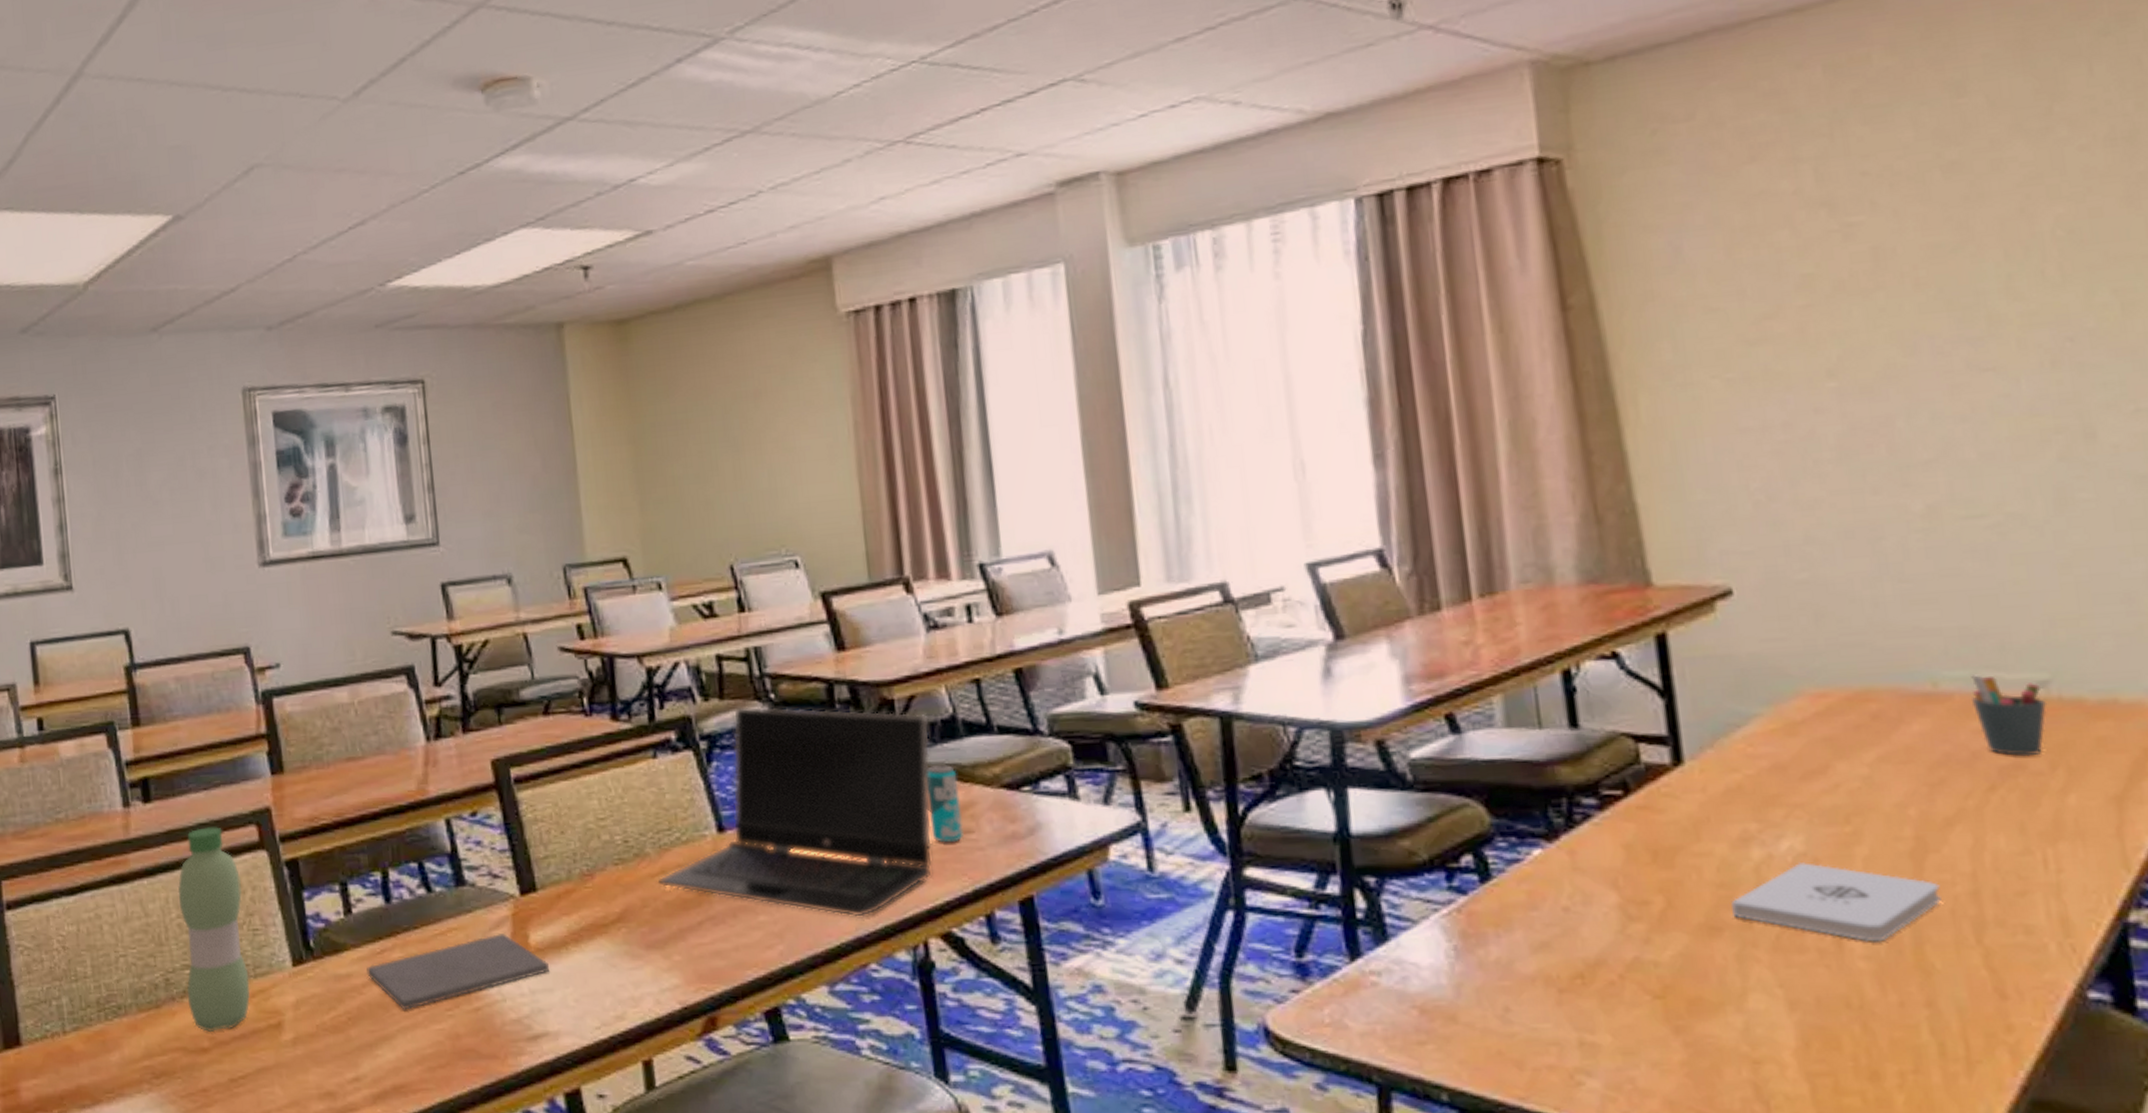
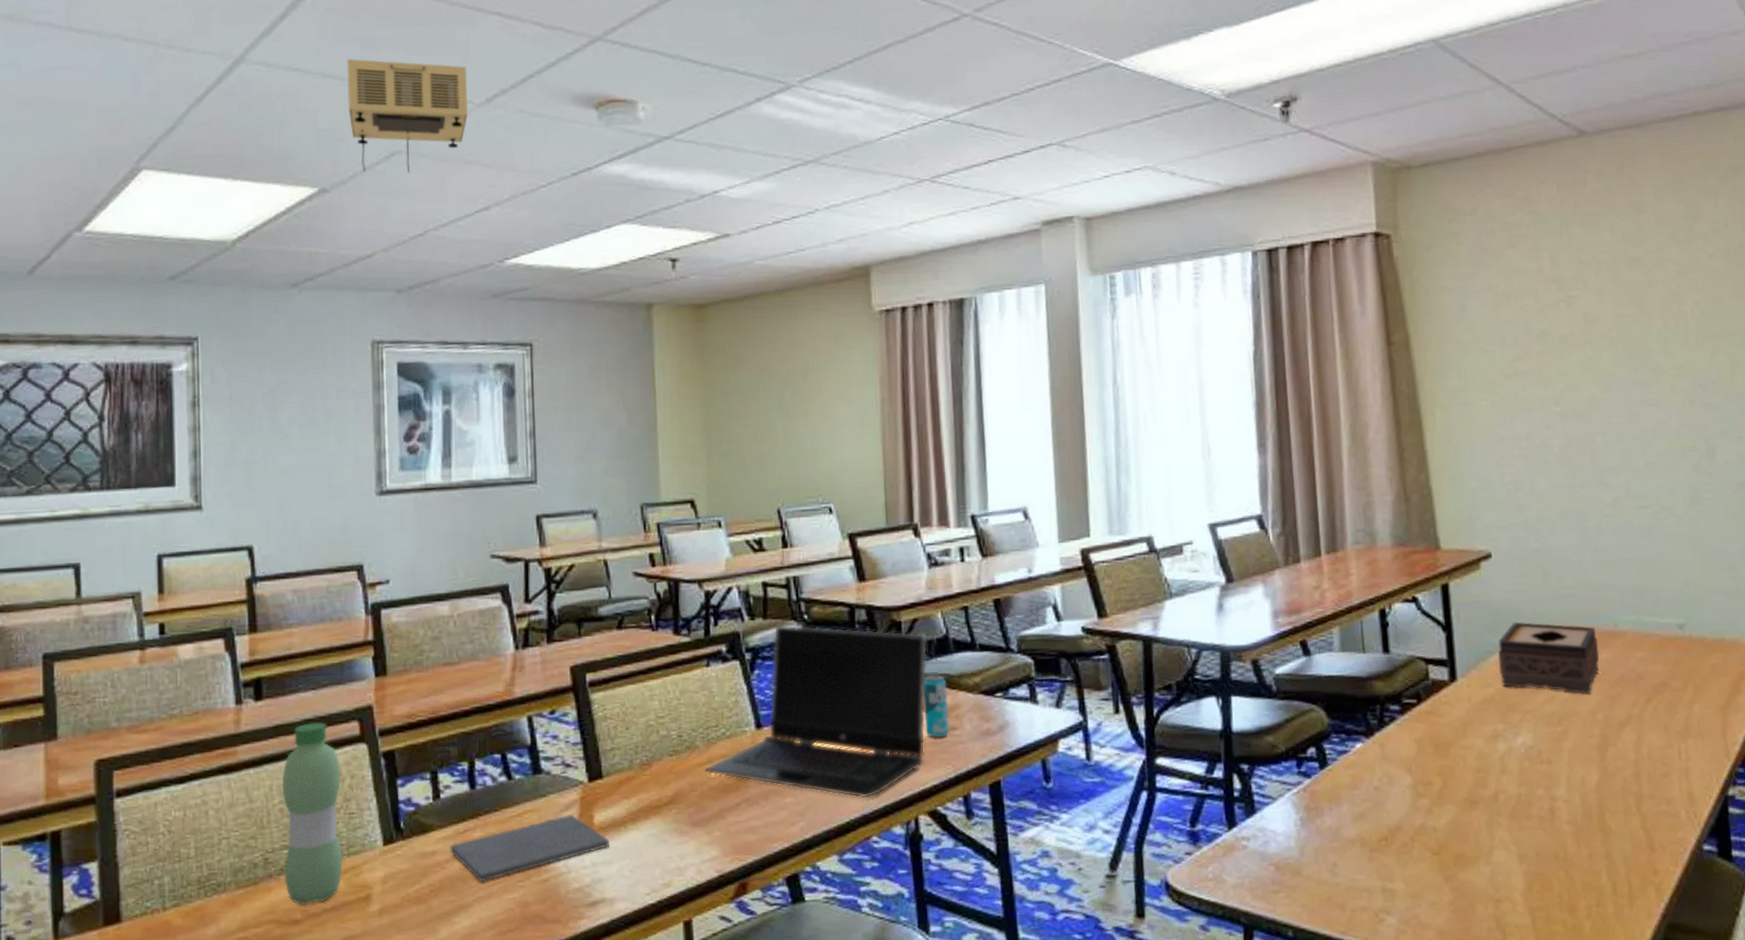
projector: none [193,55,333,192] -> present [347,58,468,173]
notepad: present [1731,863,1941,942] -> none [1485,753,1616,811]
tissue box: none [1746,682,1910,781] -> present [1498,622,1600,695]
pen holder: present [1971,674,2048,757] -> none [1638,619,1683,678]

